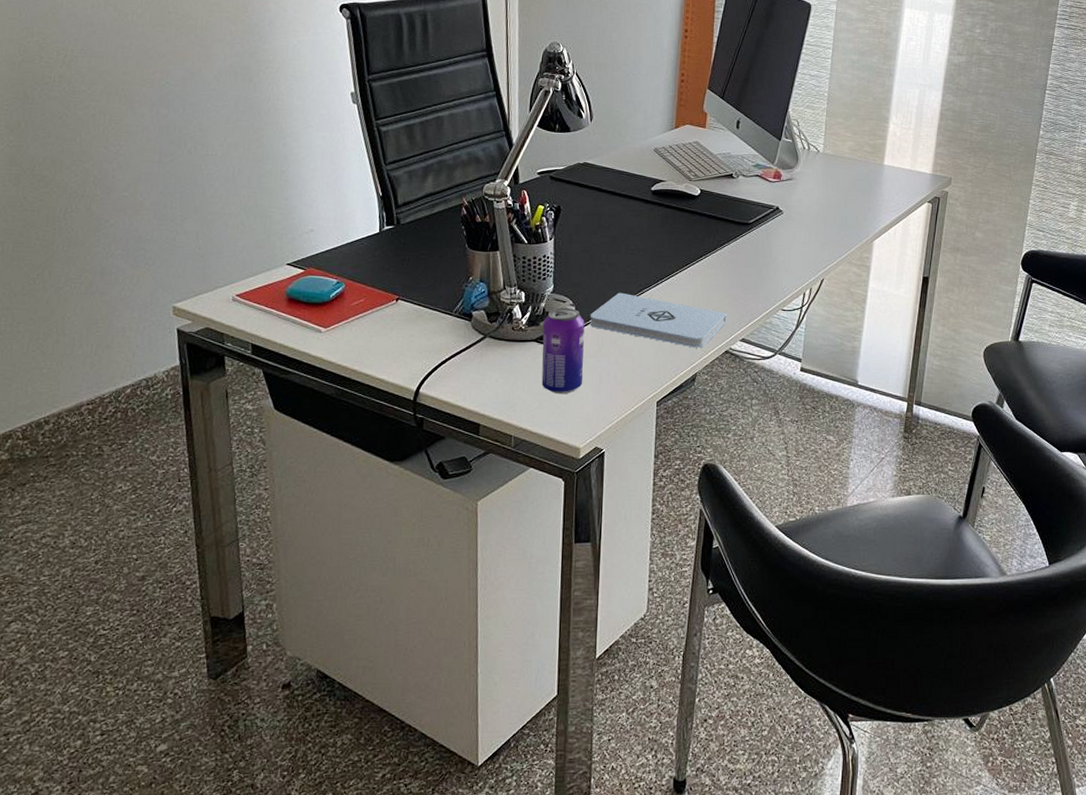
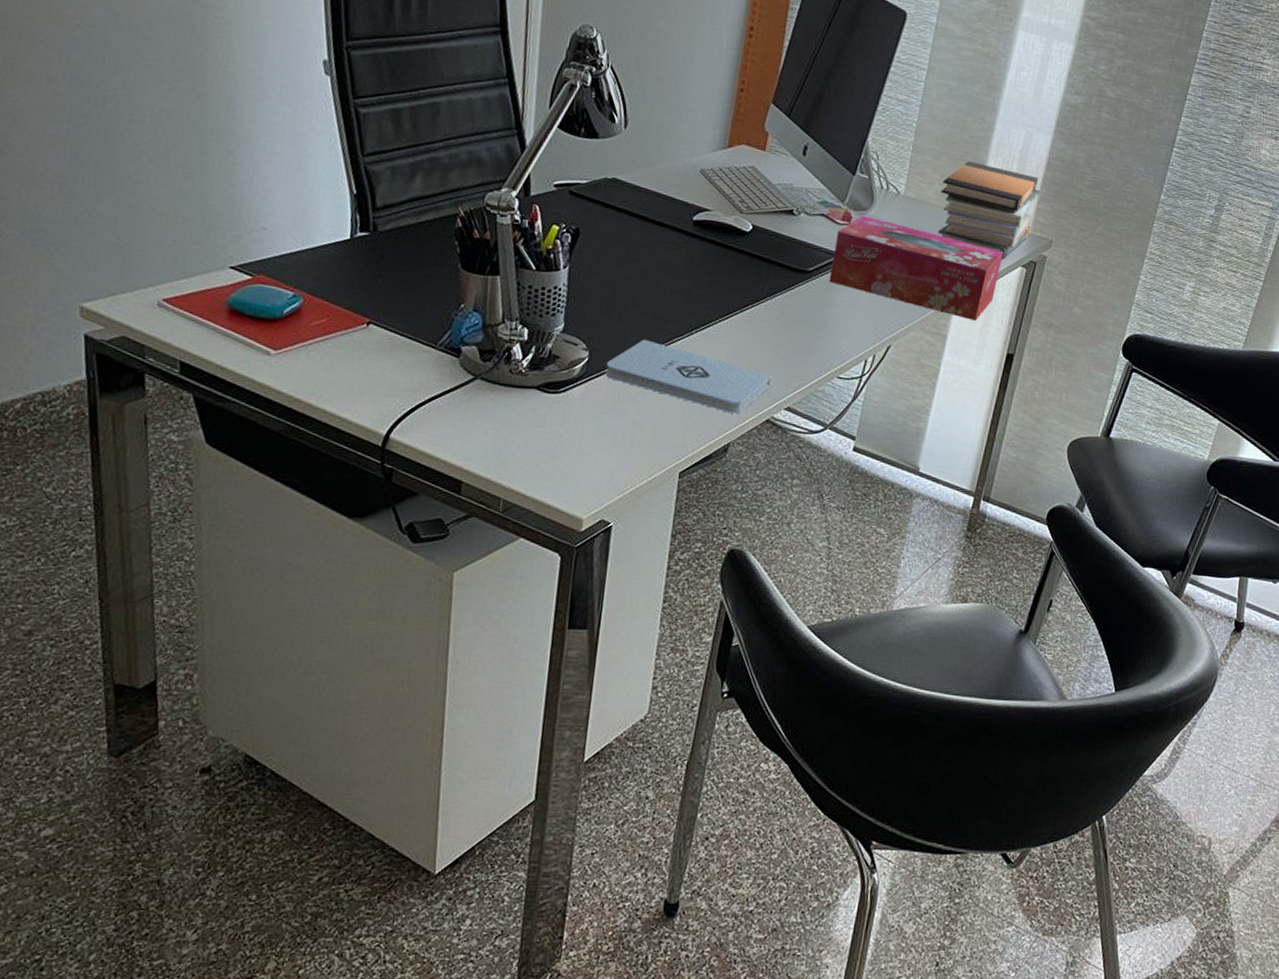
beverage can: present [541,308,585,393] -> none [541,351,600,454]
tissue box: none [767,173,911,253] -> present [829,215,1003,322]
book stack: none [853,119,937,198] -> present [938,161,1040,260]

